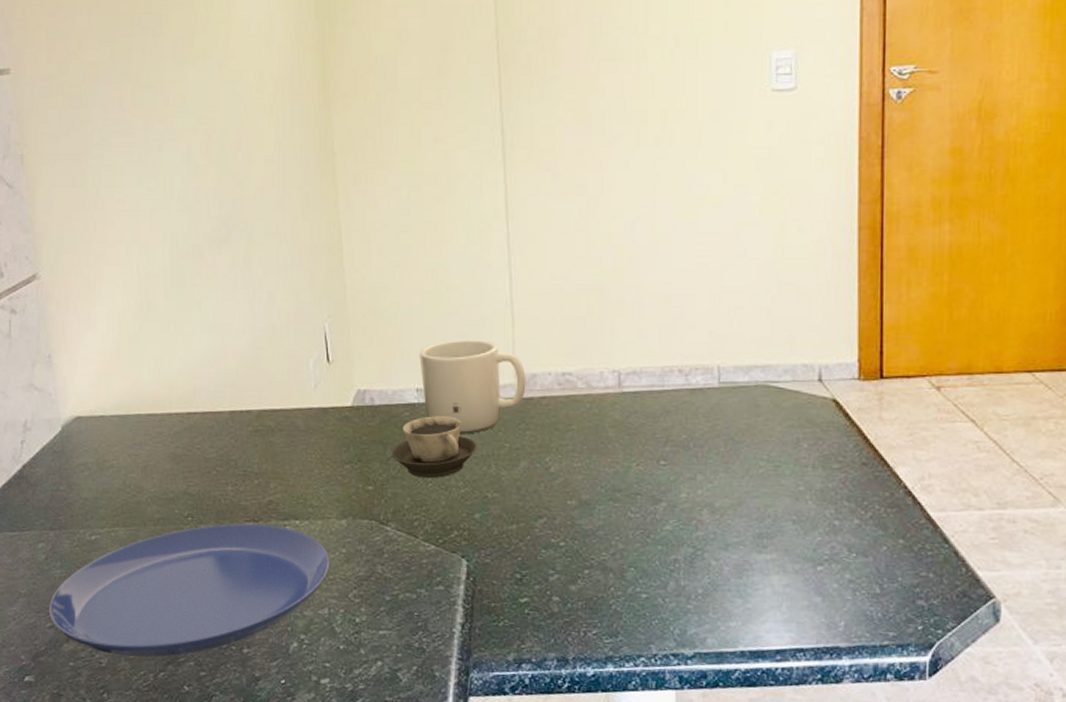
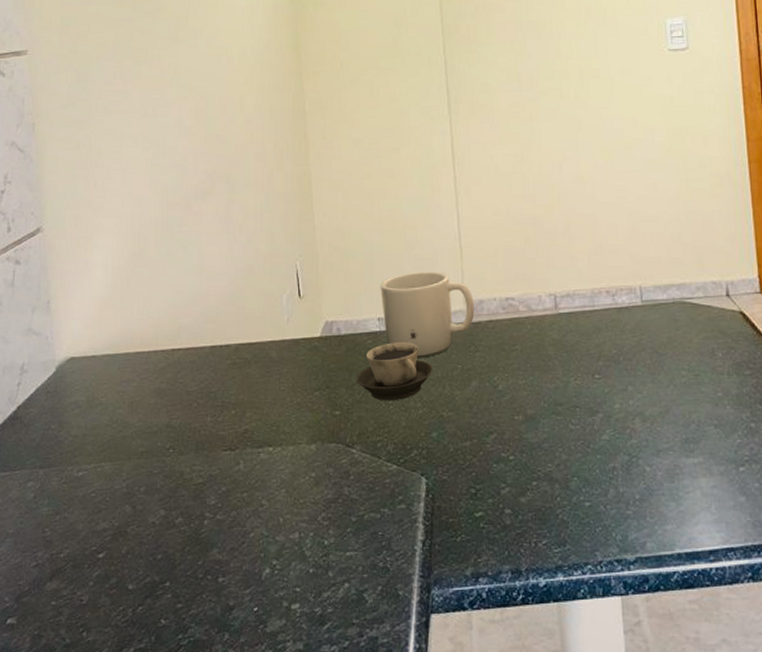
plate: present [49,523,330,658] -> none [35,452,301,592]

